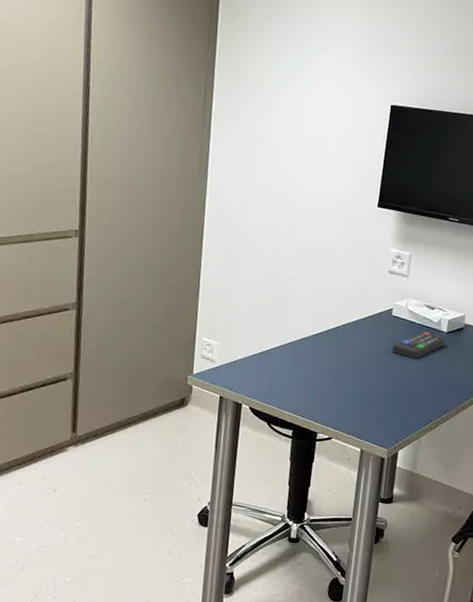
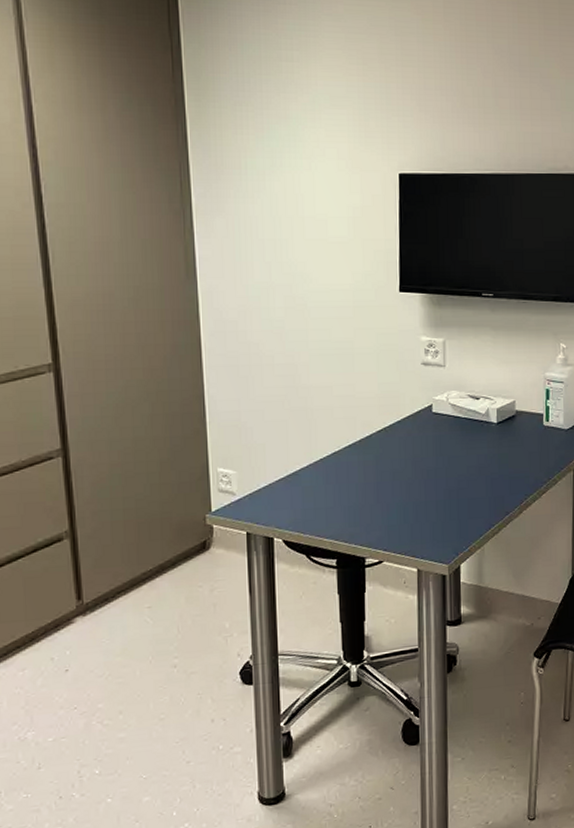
remote control: present [392,332,446,359] -> none [438,426,497,458]

